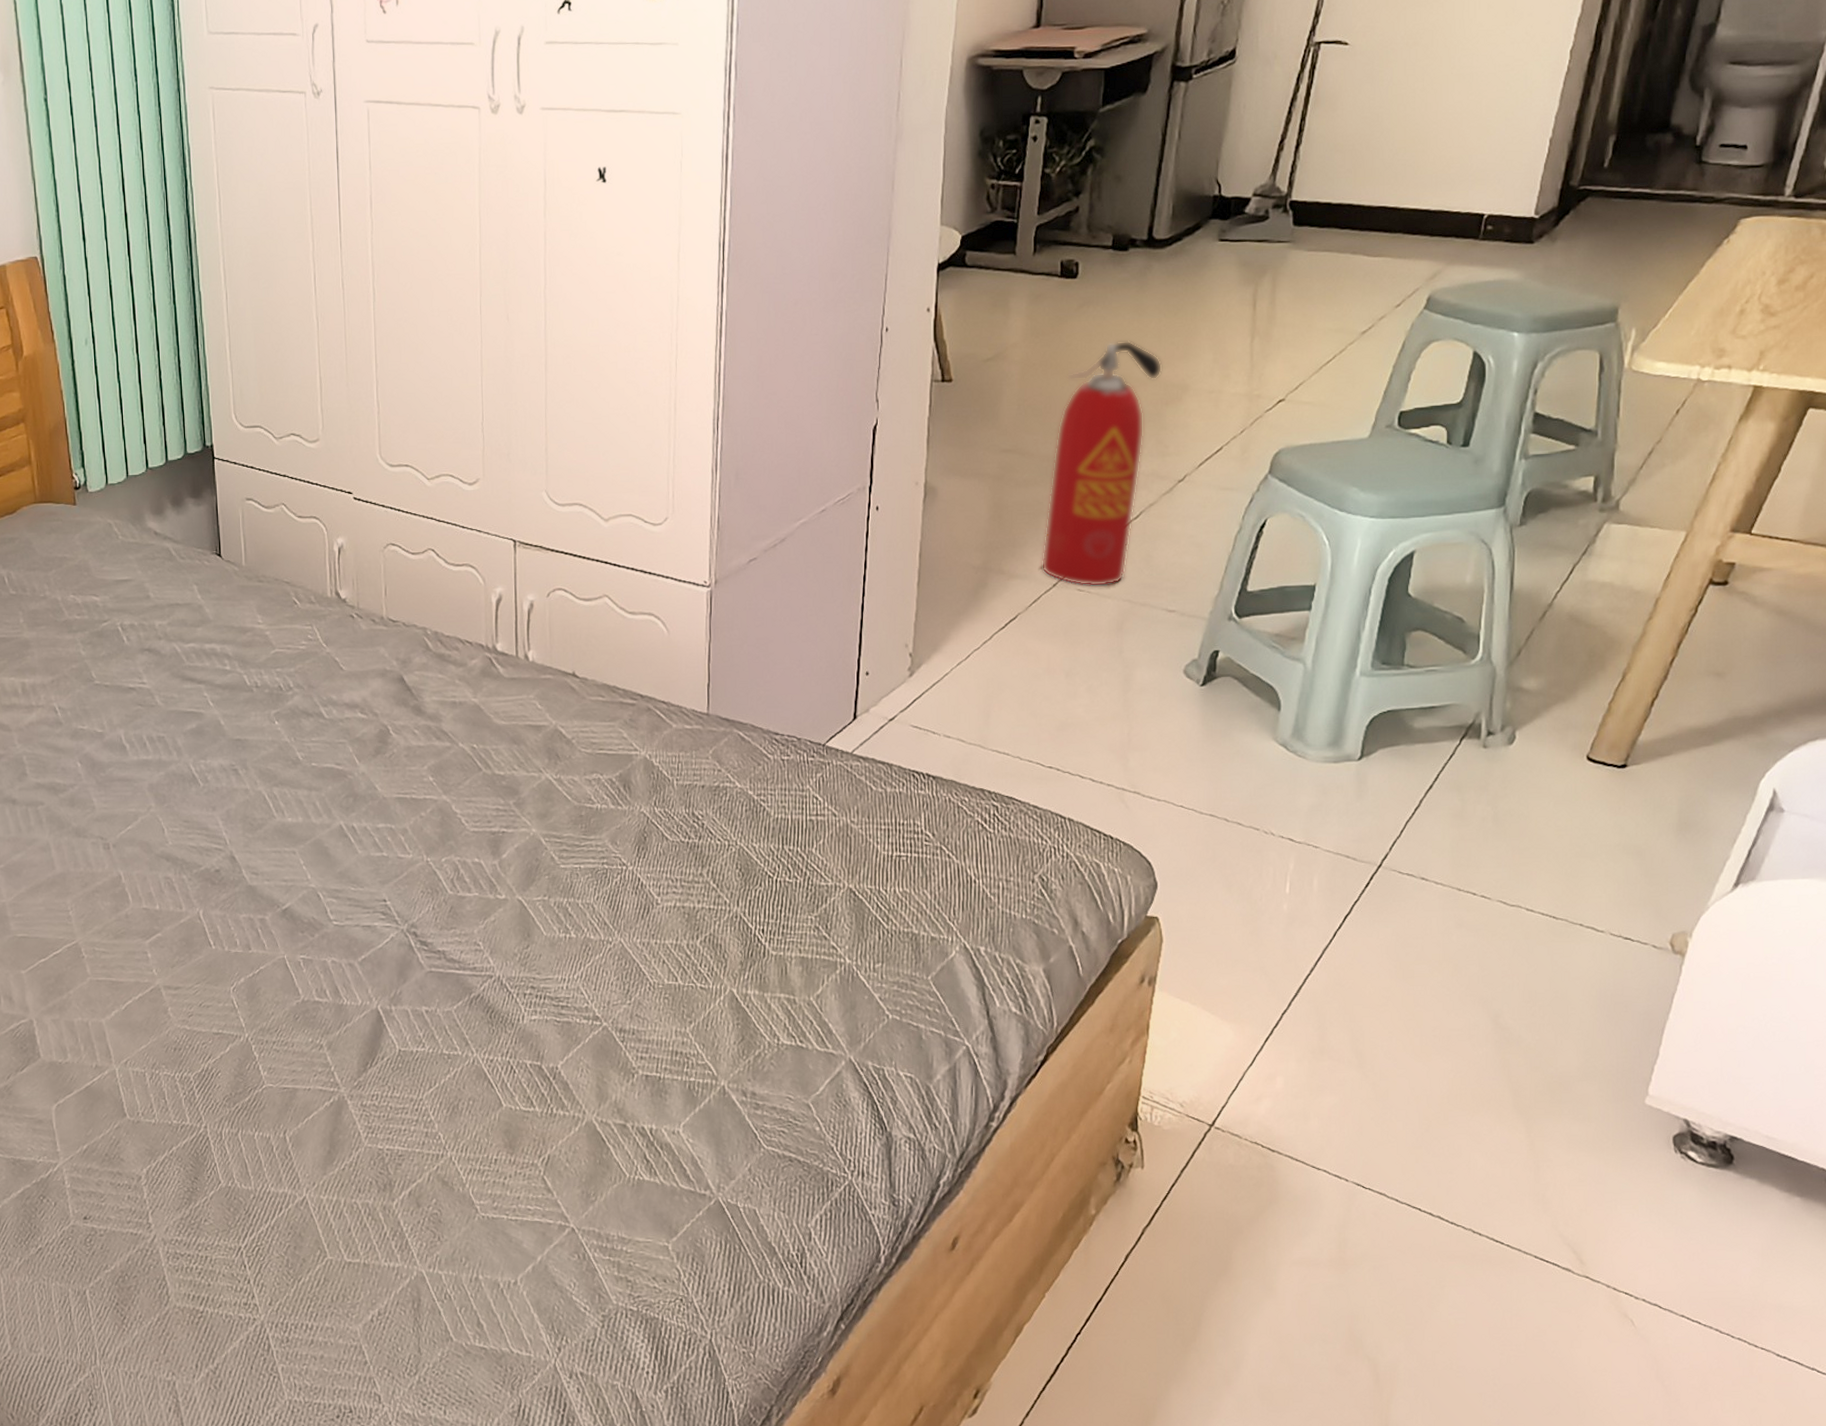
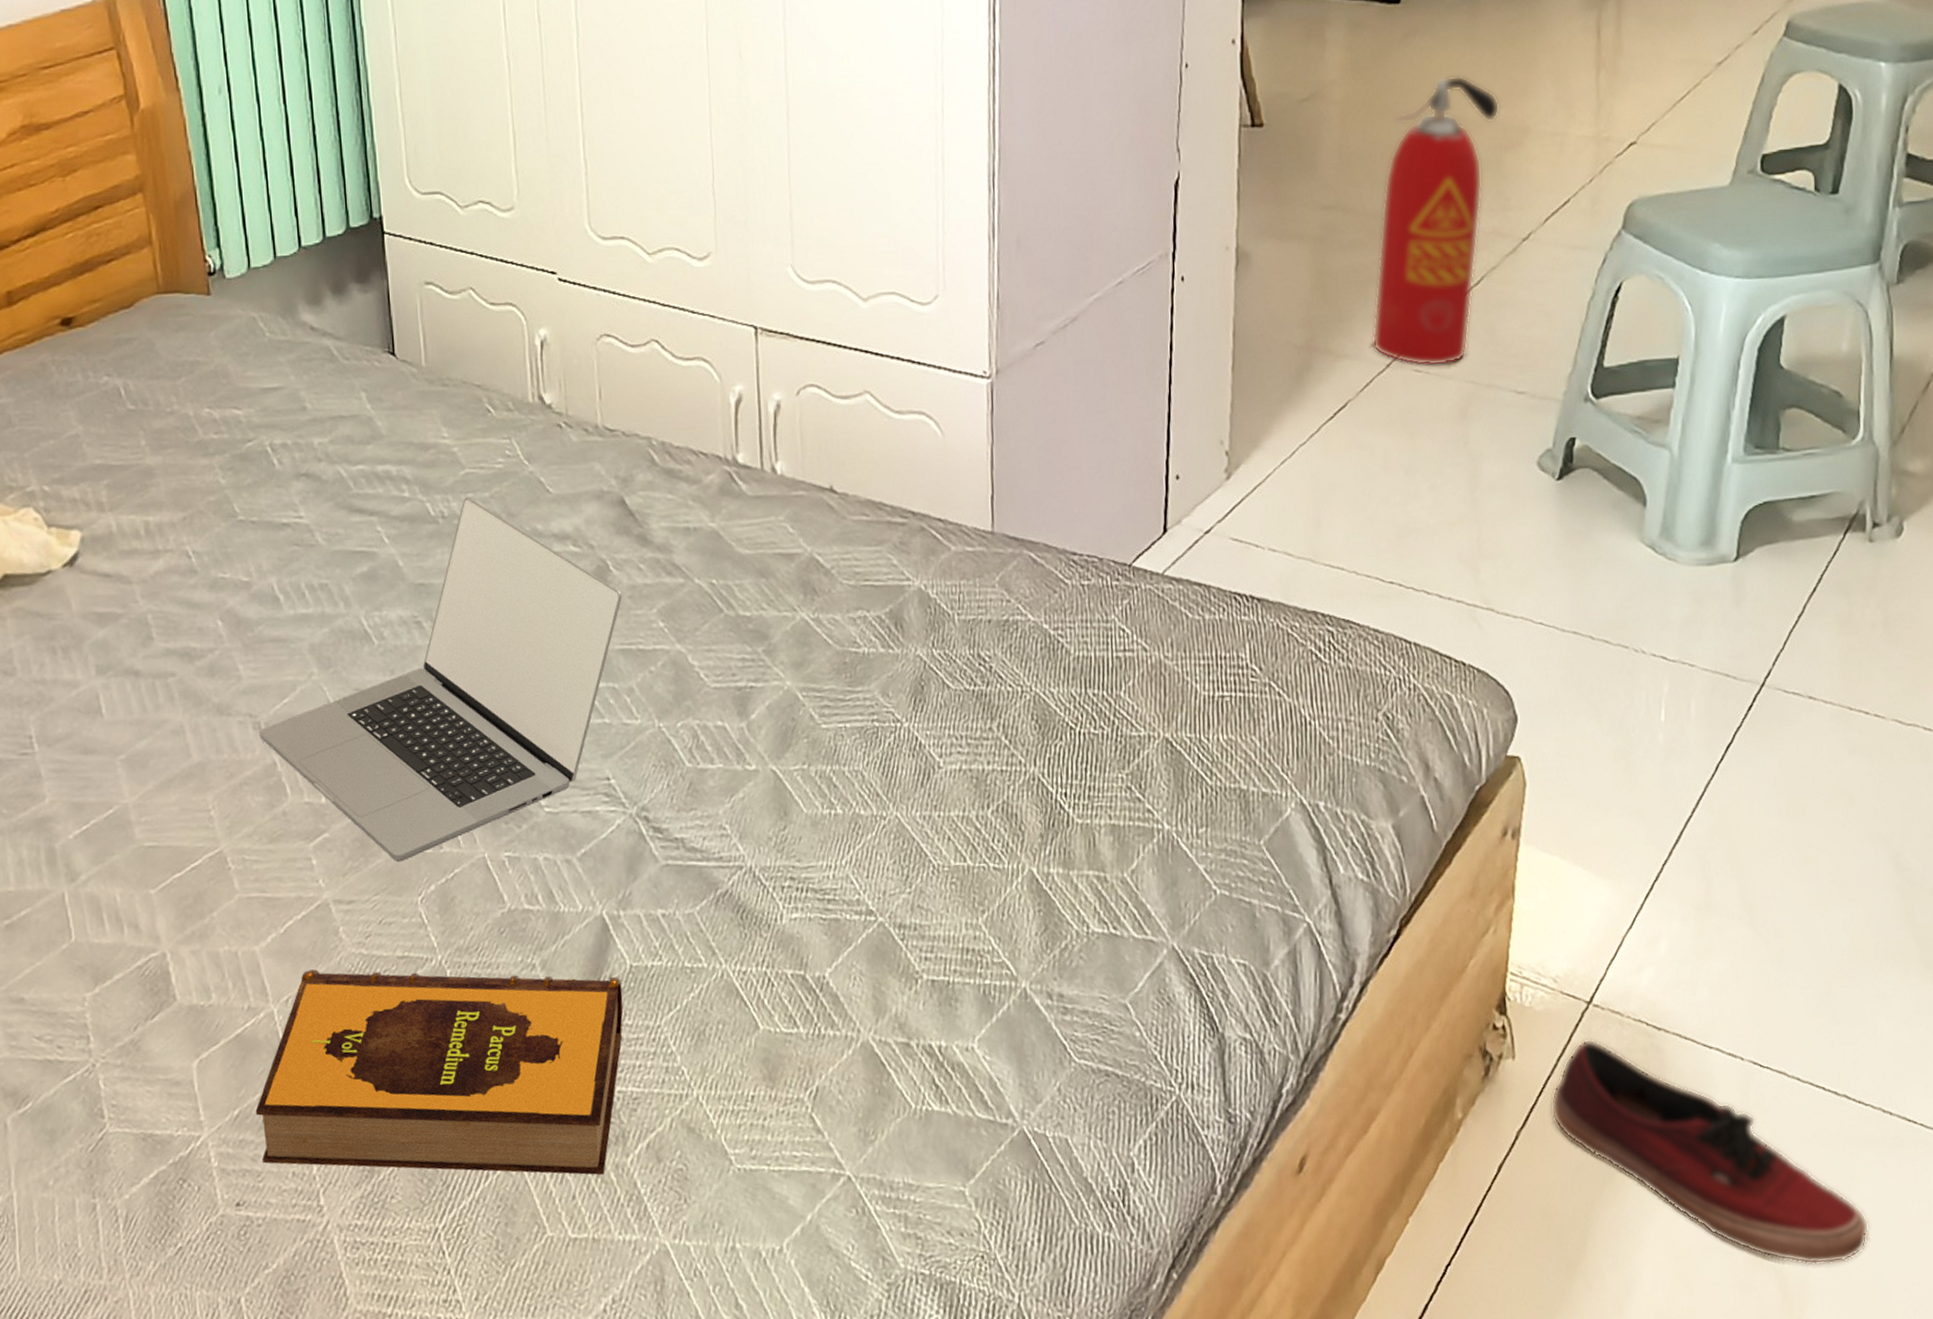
hardback book: none [100,1039,393,1214] -> present [255,969,623,1175]
laptop: none [108,672,399,959] -> present [259,497,622,863]
shoe: none [1174,1155,1456,1357] -> present [1550,1038,1870,1265]

